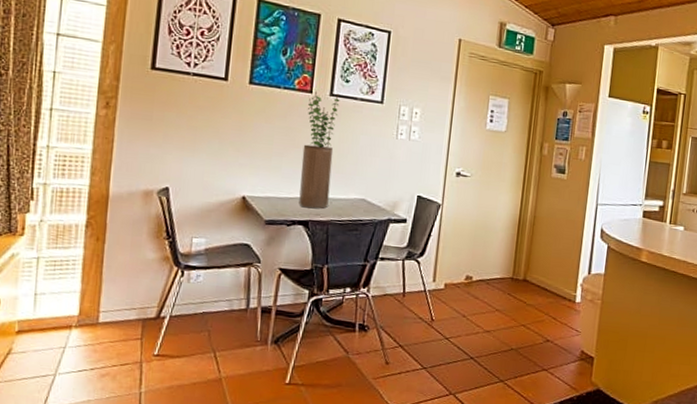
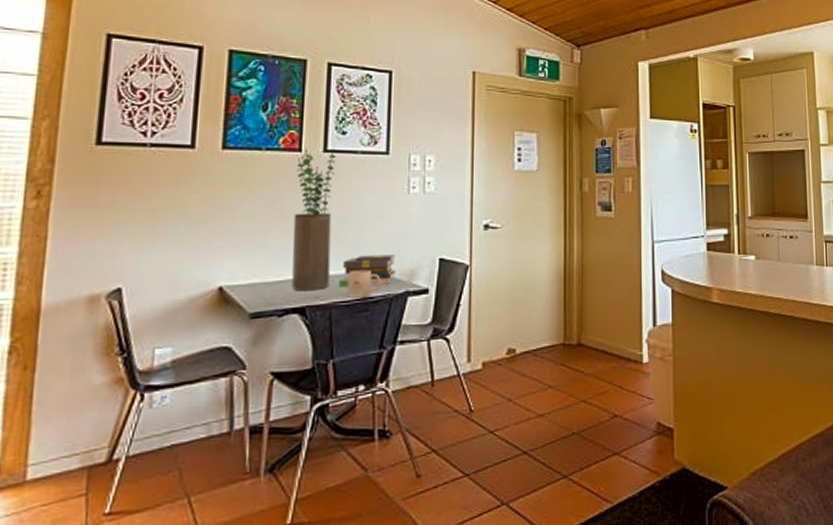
books: none [336,185,383,211] -> present [339,254,397,287]
mug: none [341,196,369,220] -> present [347,269,381,298]

